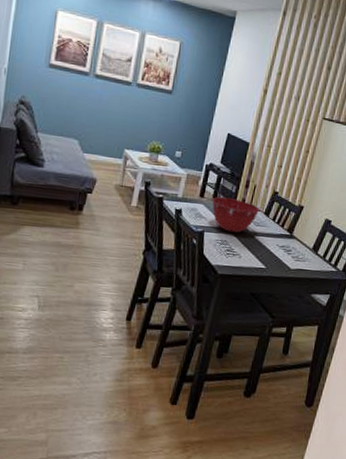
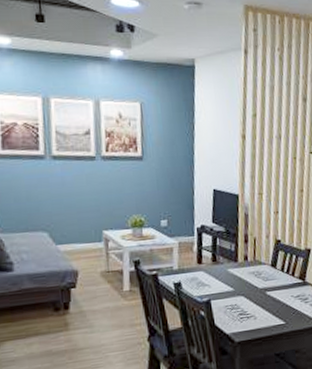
mixing bowl: present [212,196,260,233] -> none [211,257,266,295]

